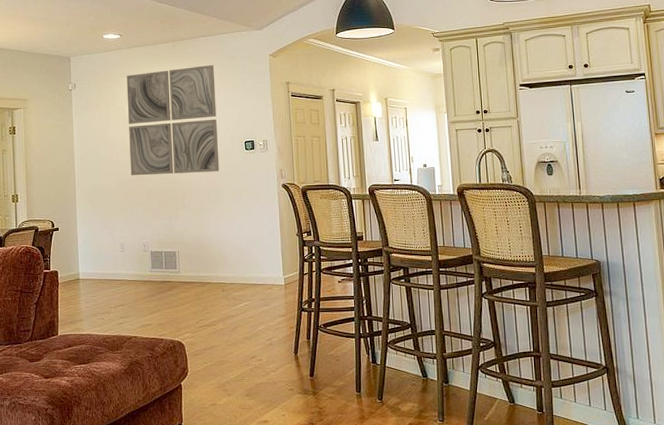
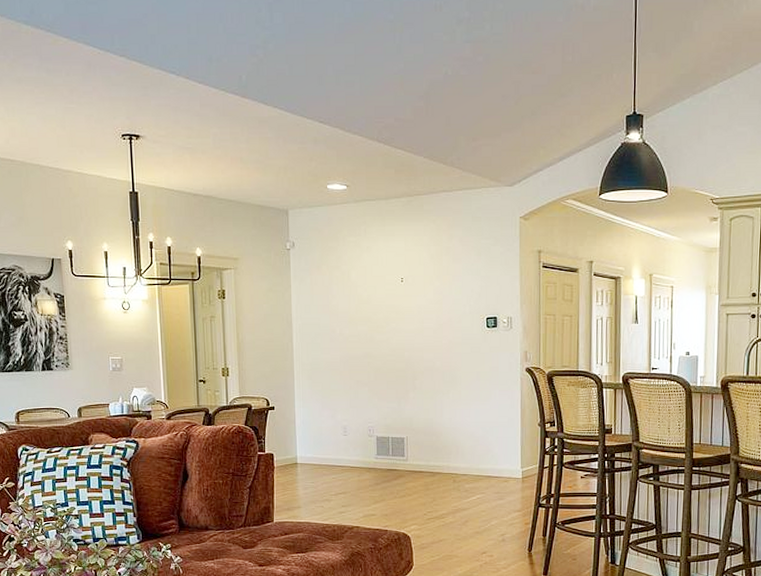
wall art: present [126,65,220,176] -> none [353,227,457,352]

